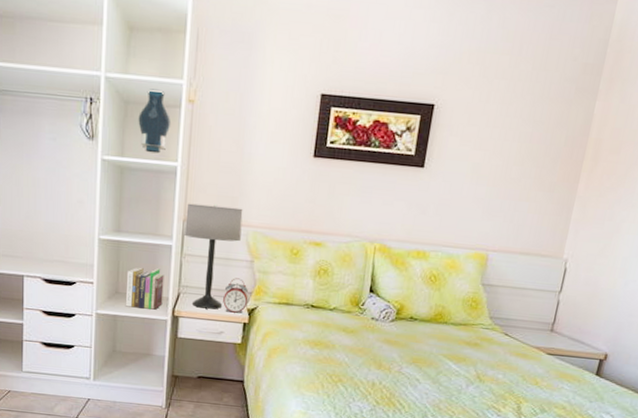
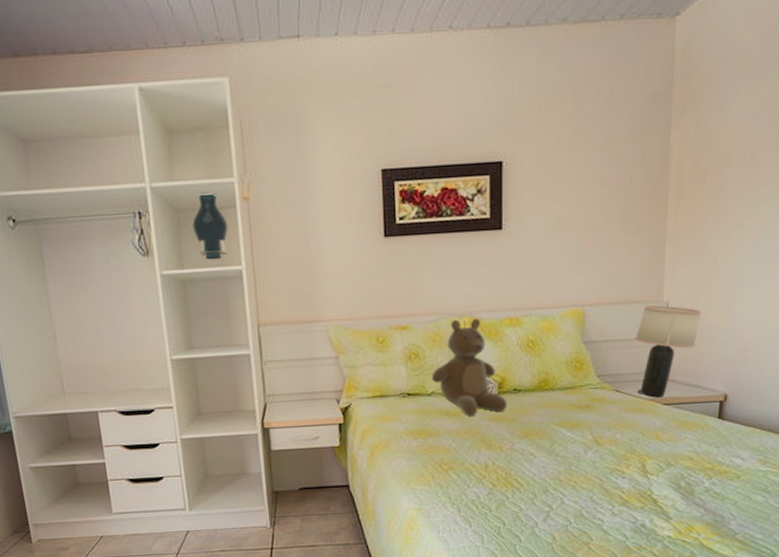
books: present [125,267,164,310] -> none [207,381,250,427]
table lamp: present [184,203,243,309] -> none [258,303,322,416]
alarm clock: present [223,278,249,314] -> none [313,377,340,415]
teddy bear: none [335,244,403,337] -> present [431,318,508,416]
table lamp: none [525,259,597,347] -> present [634,304,702,398]

